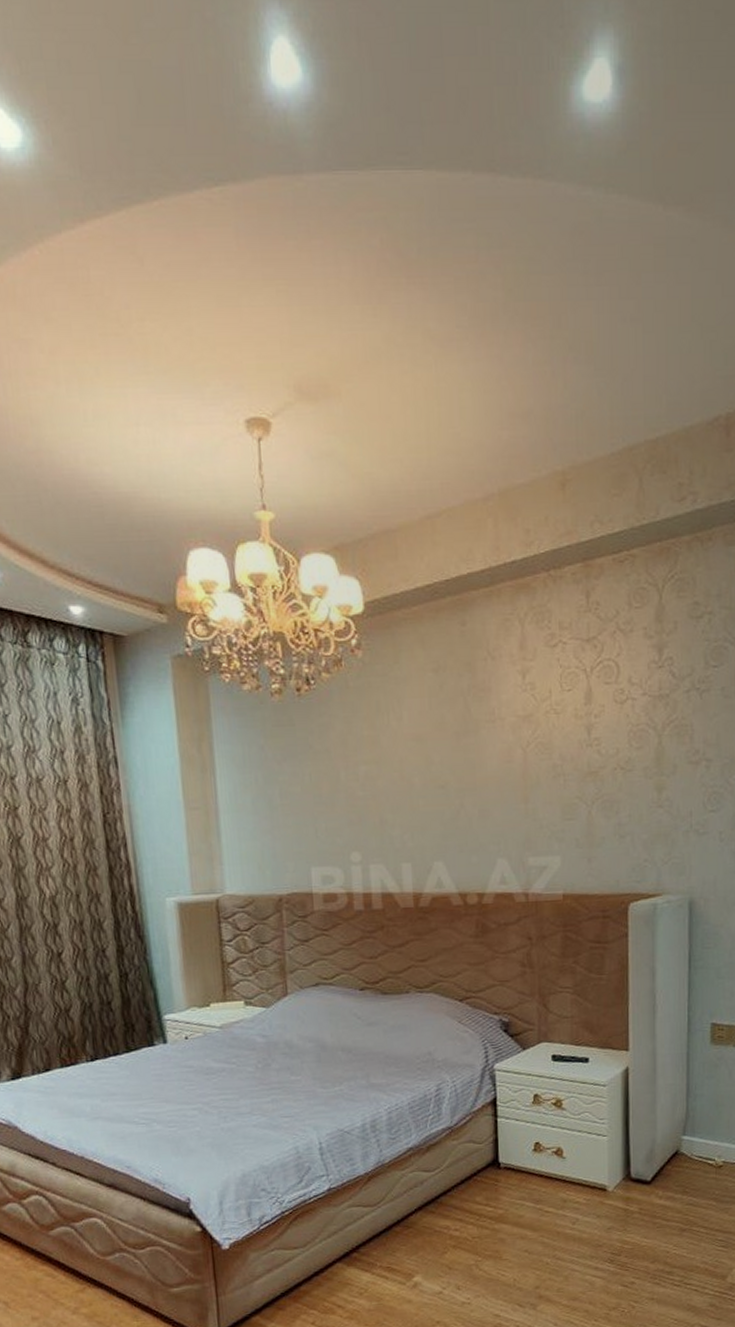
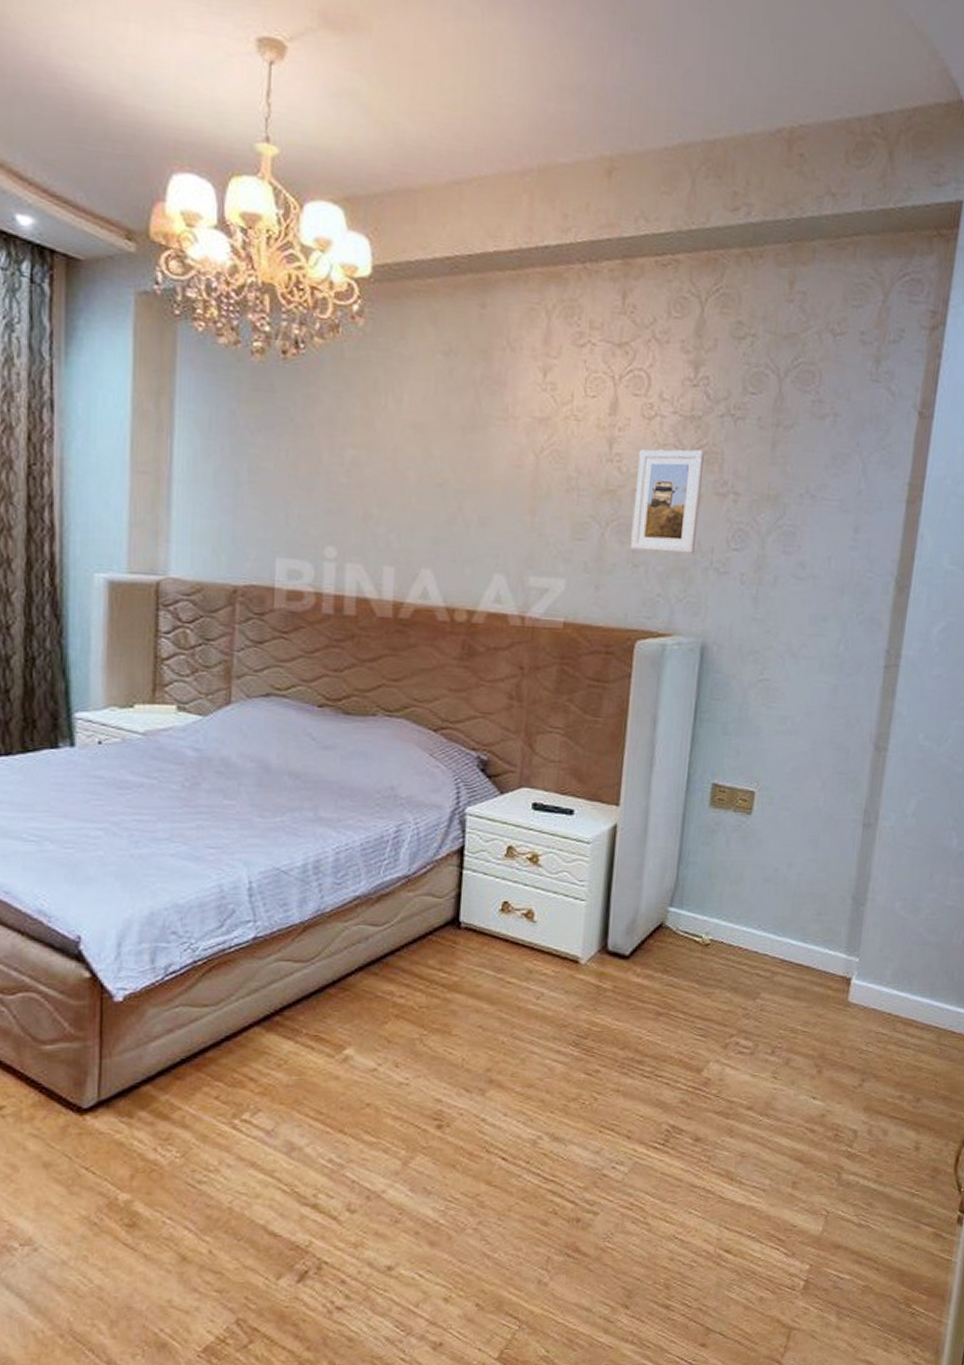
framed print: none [615,725,676,822] -> present [630,449,705,554]

